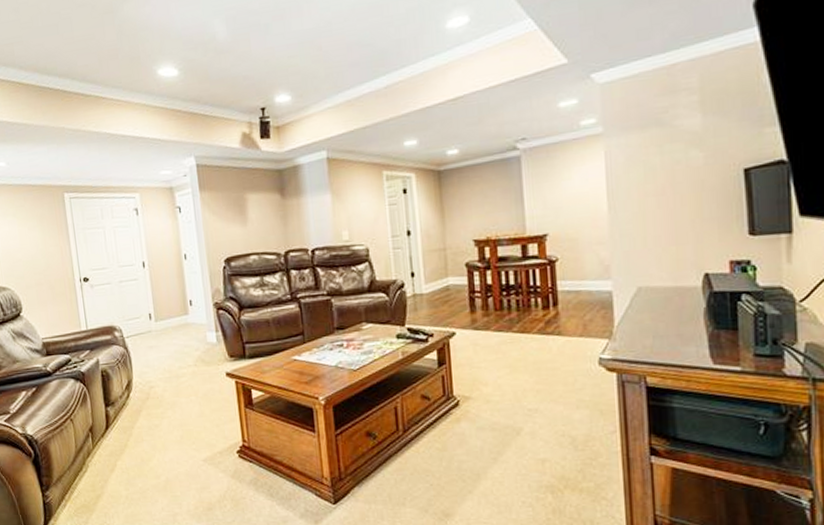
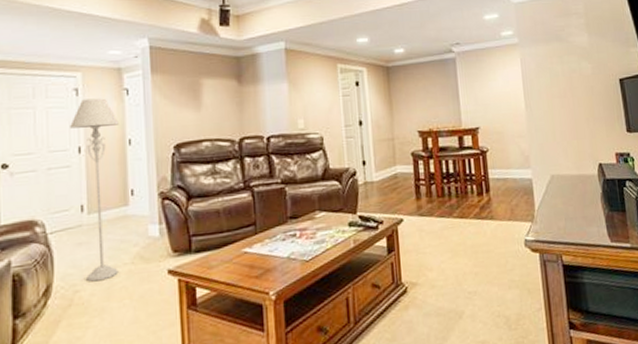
floor lamp: none [134,216,184,380] -> present [70,98,119,282]

